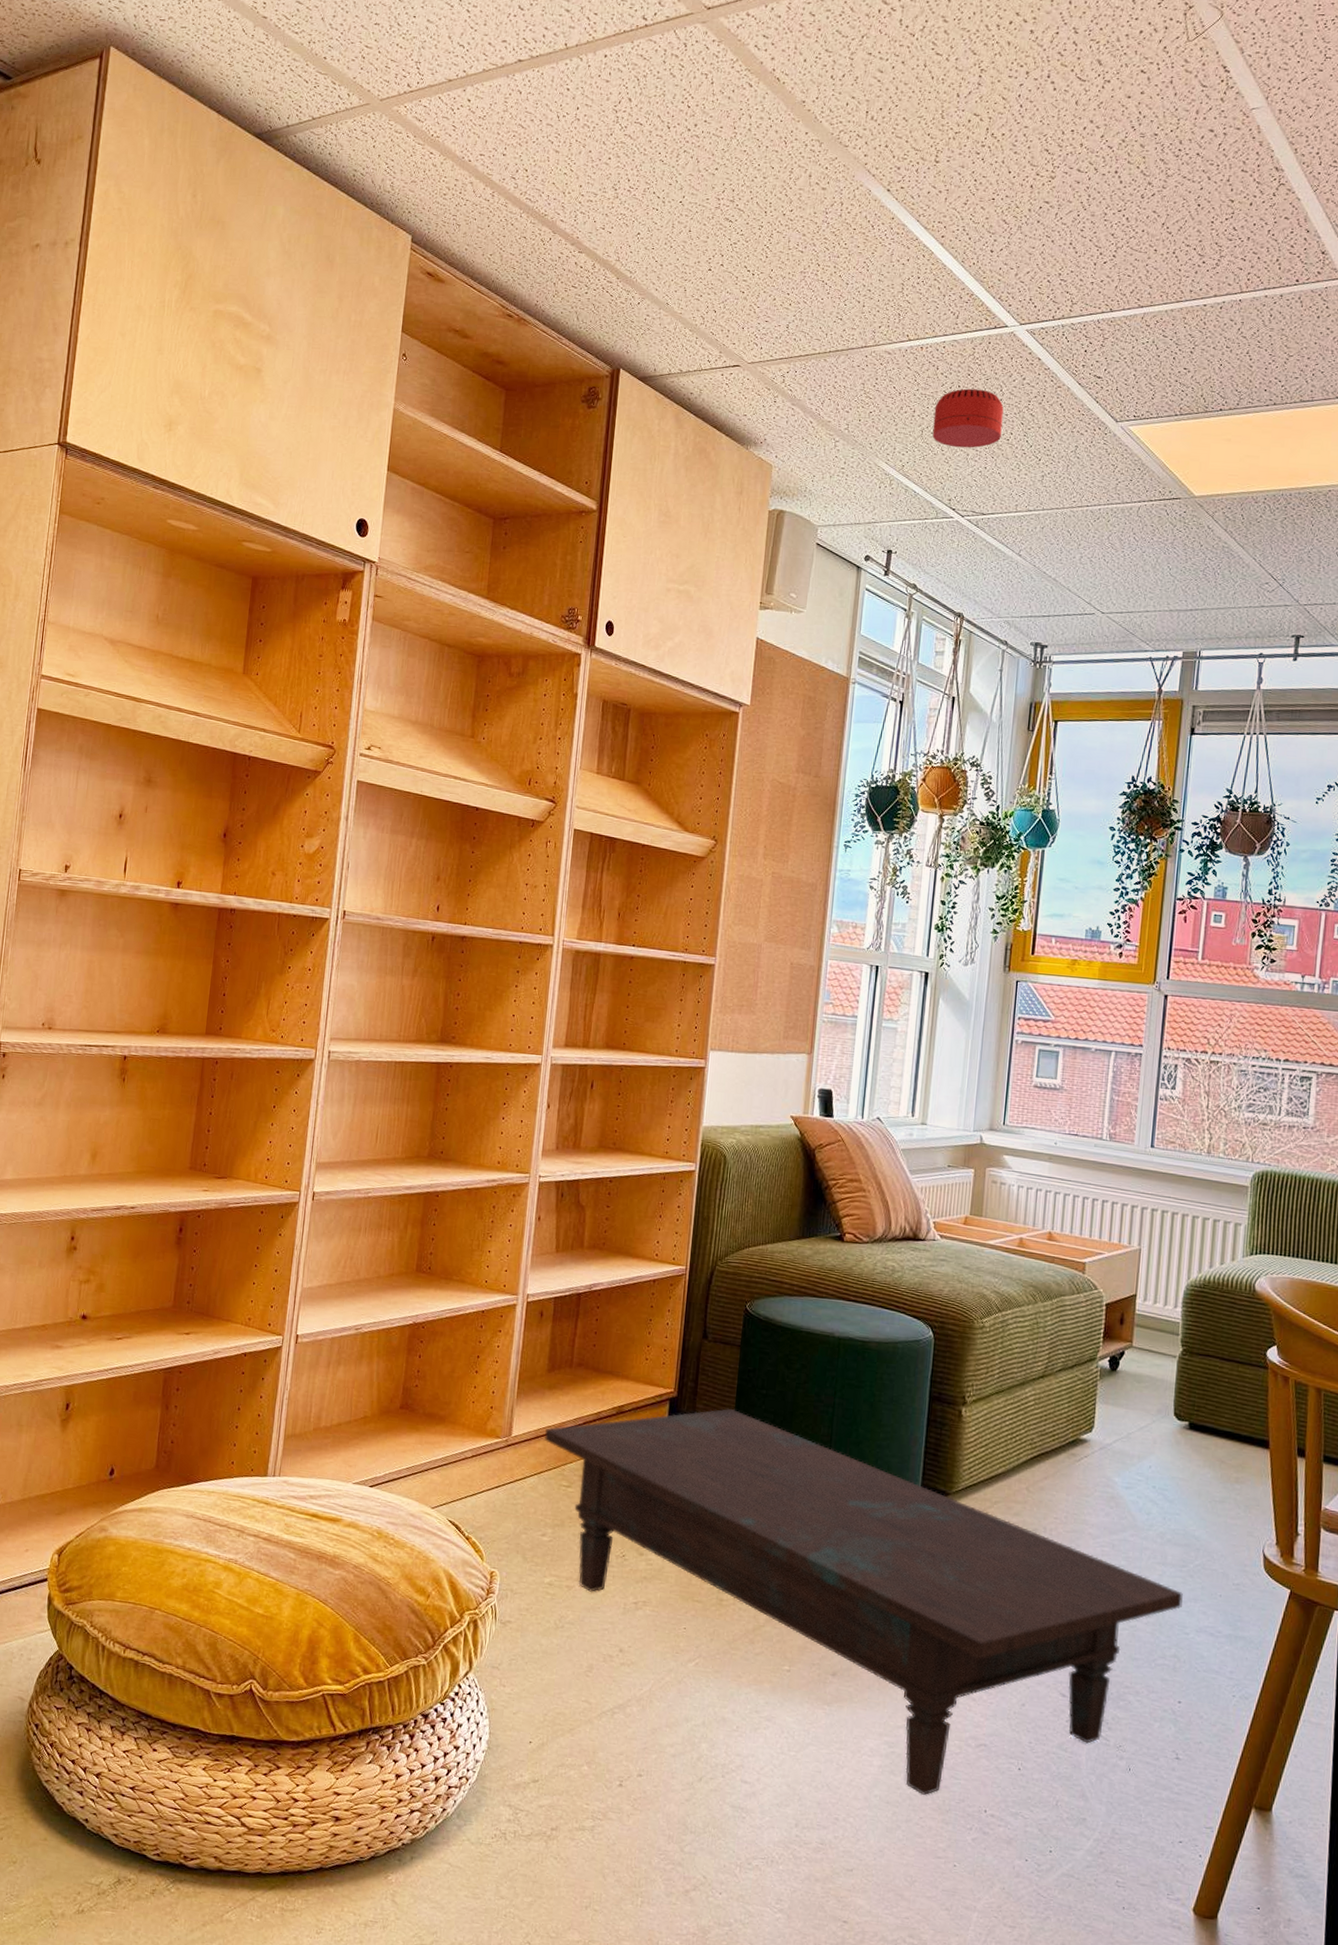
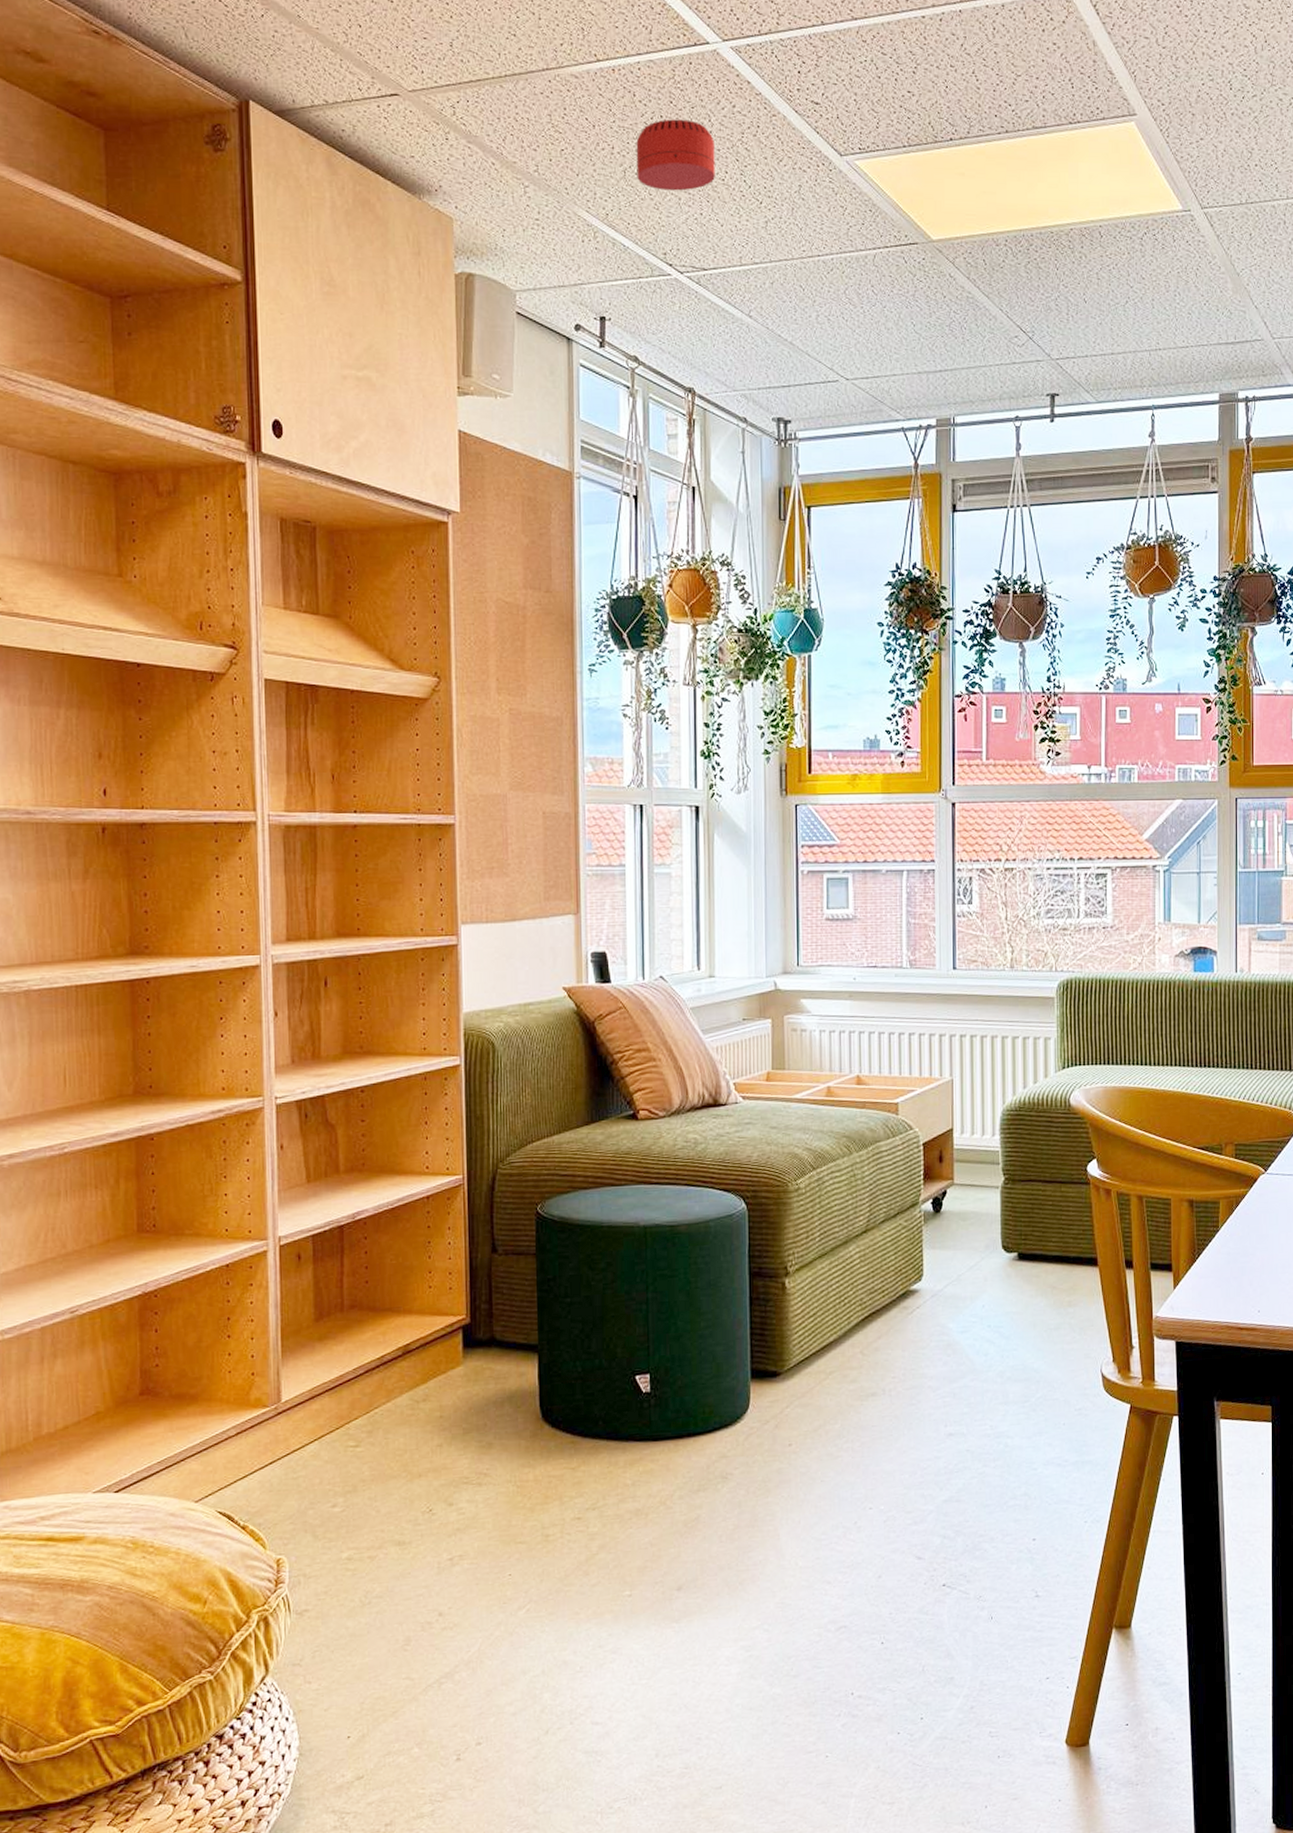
coffee table: present [544,1409,1183,1795] -> none [320,1325,1028,1692]

